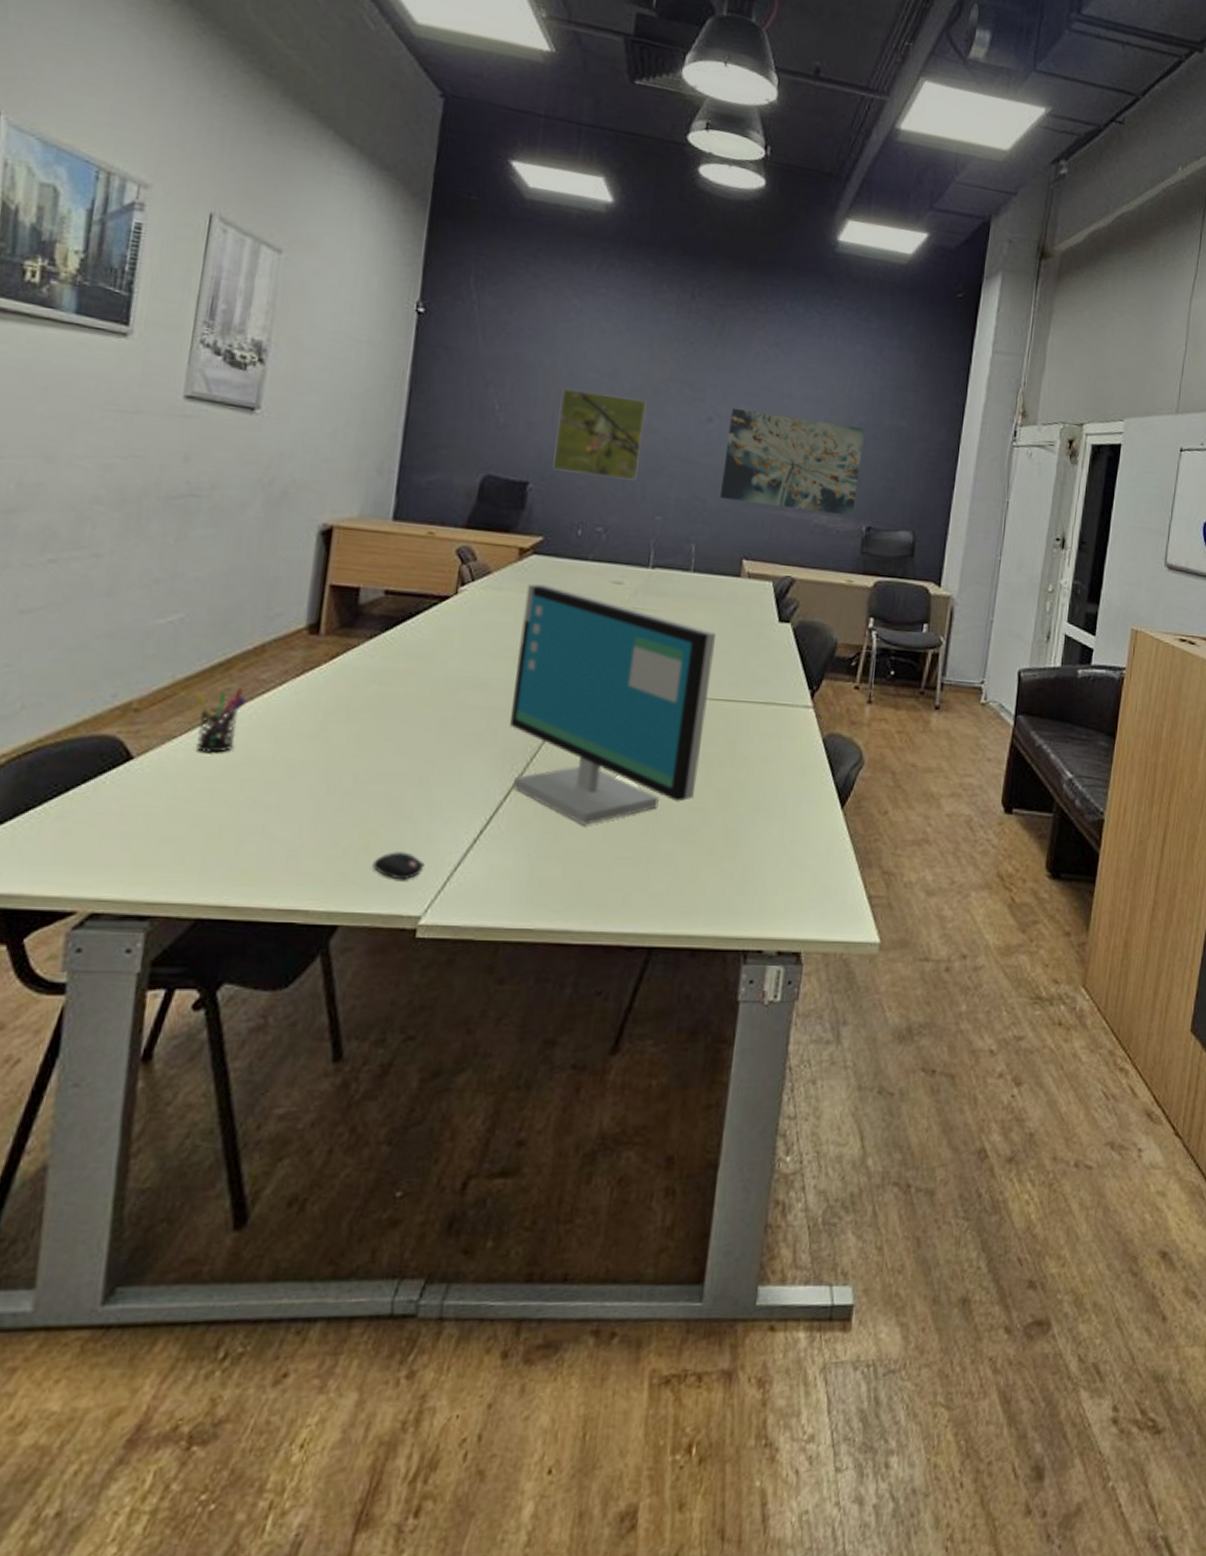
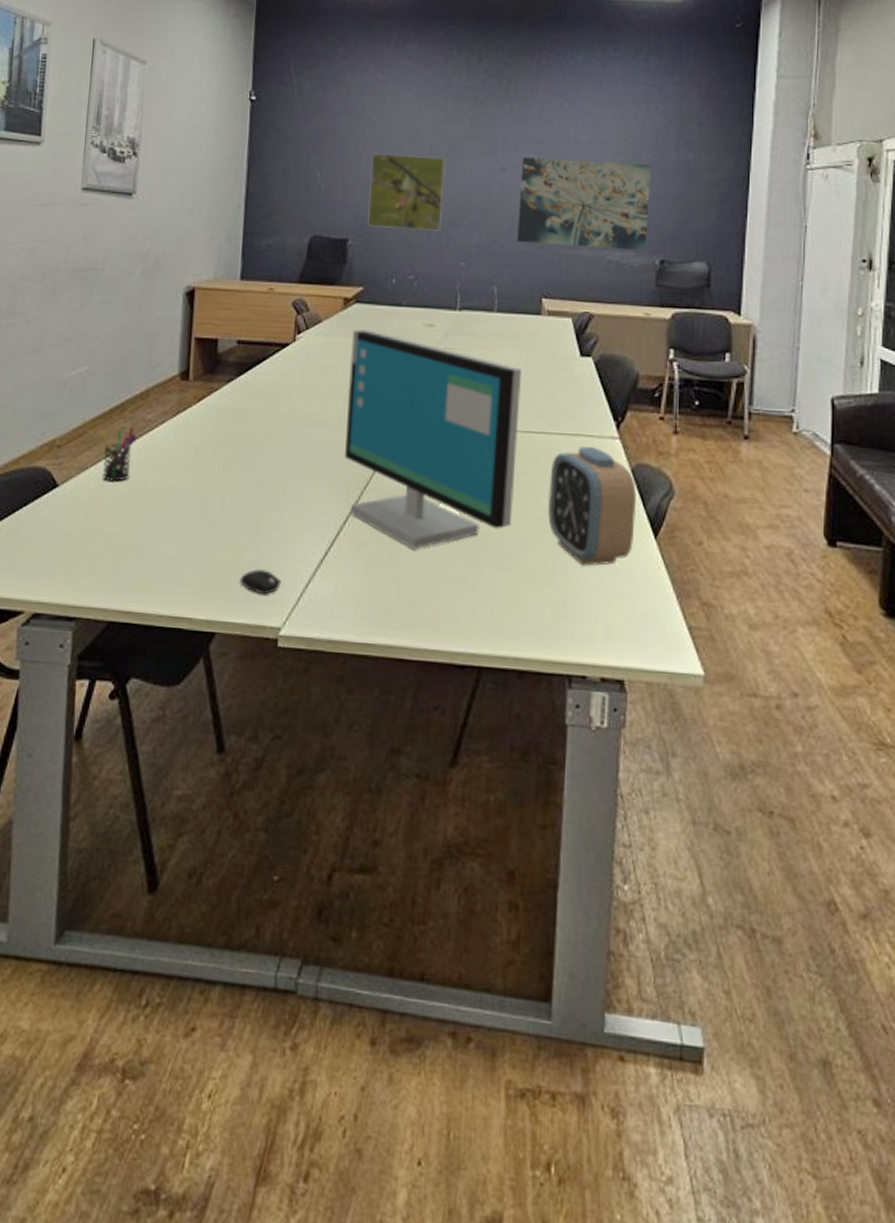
alarm clock: none [733,715,826,838] -> present [547,446,636,566]

